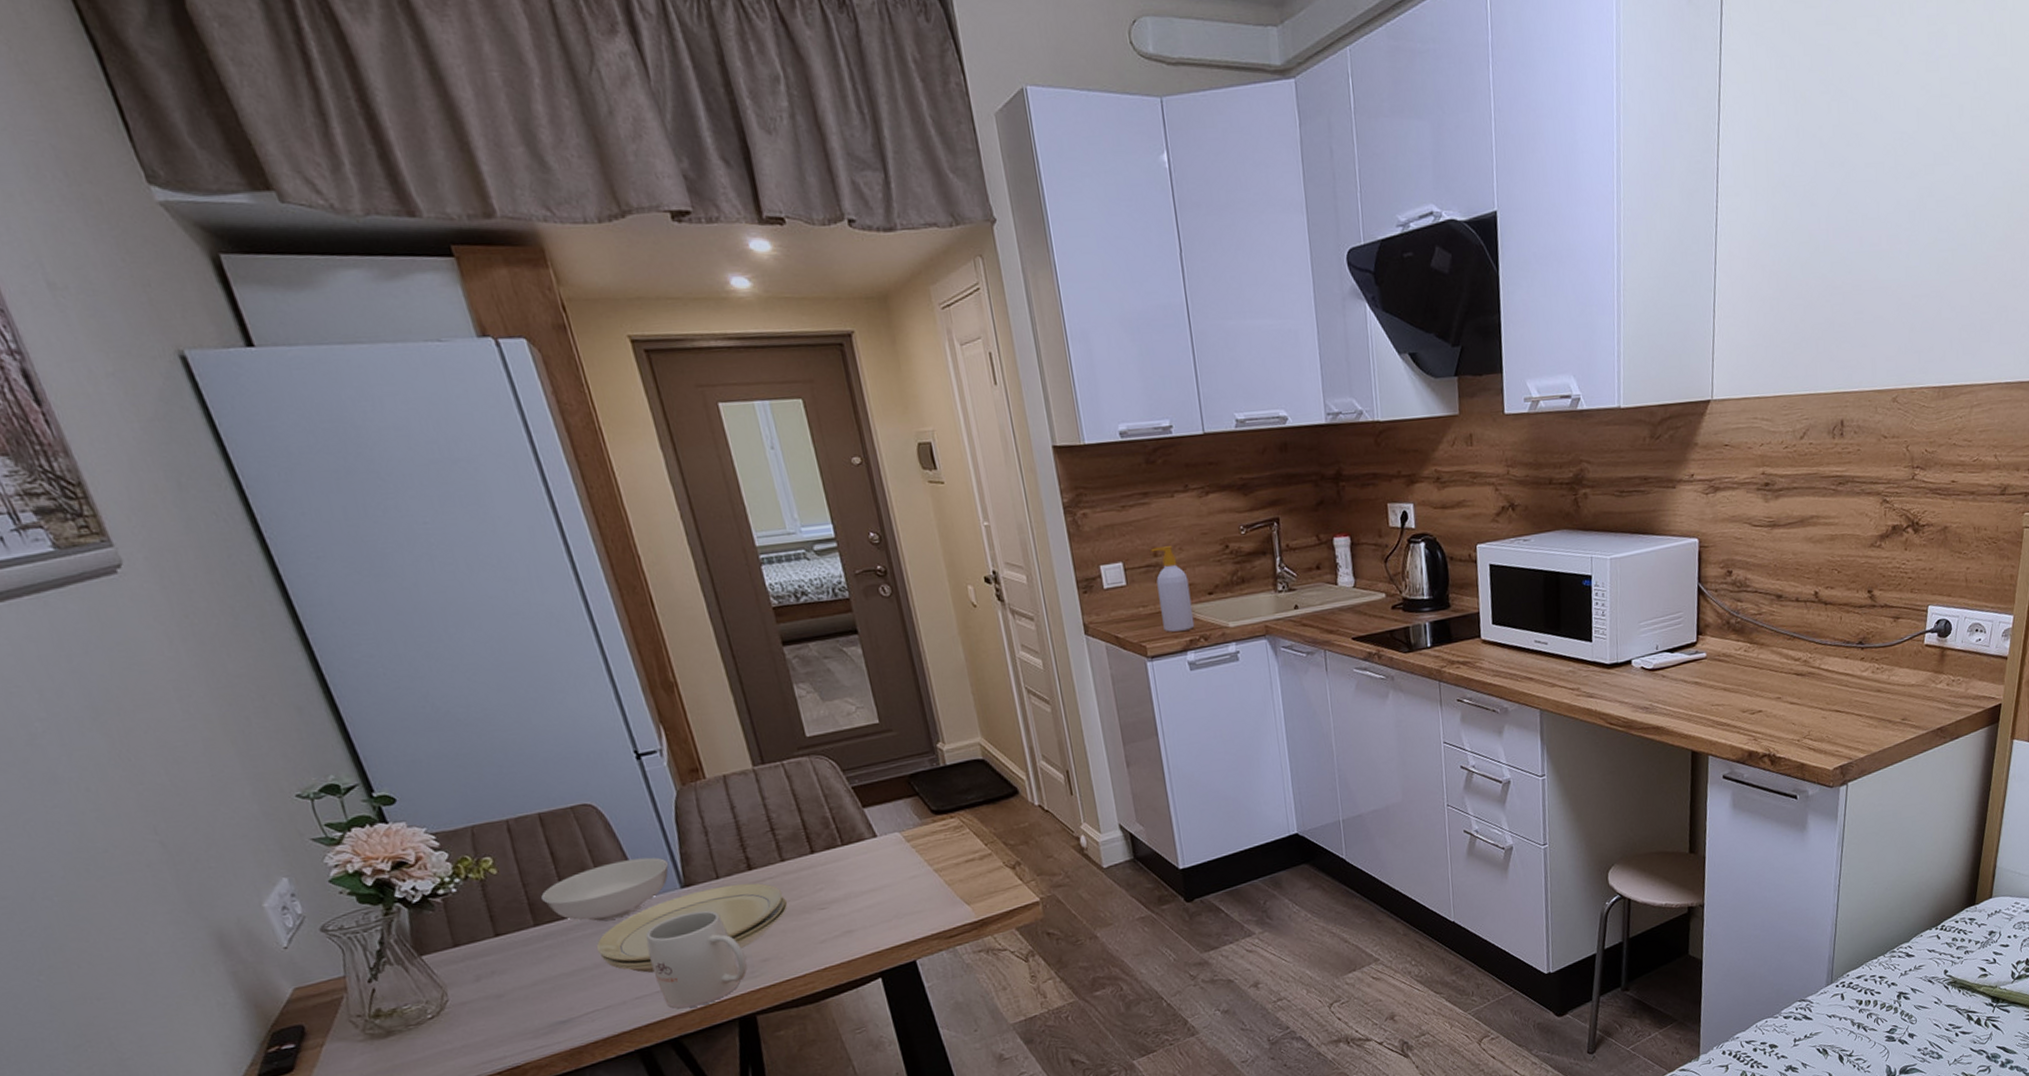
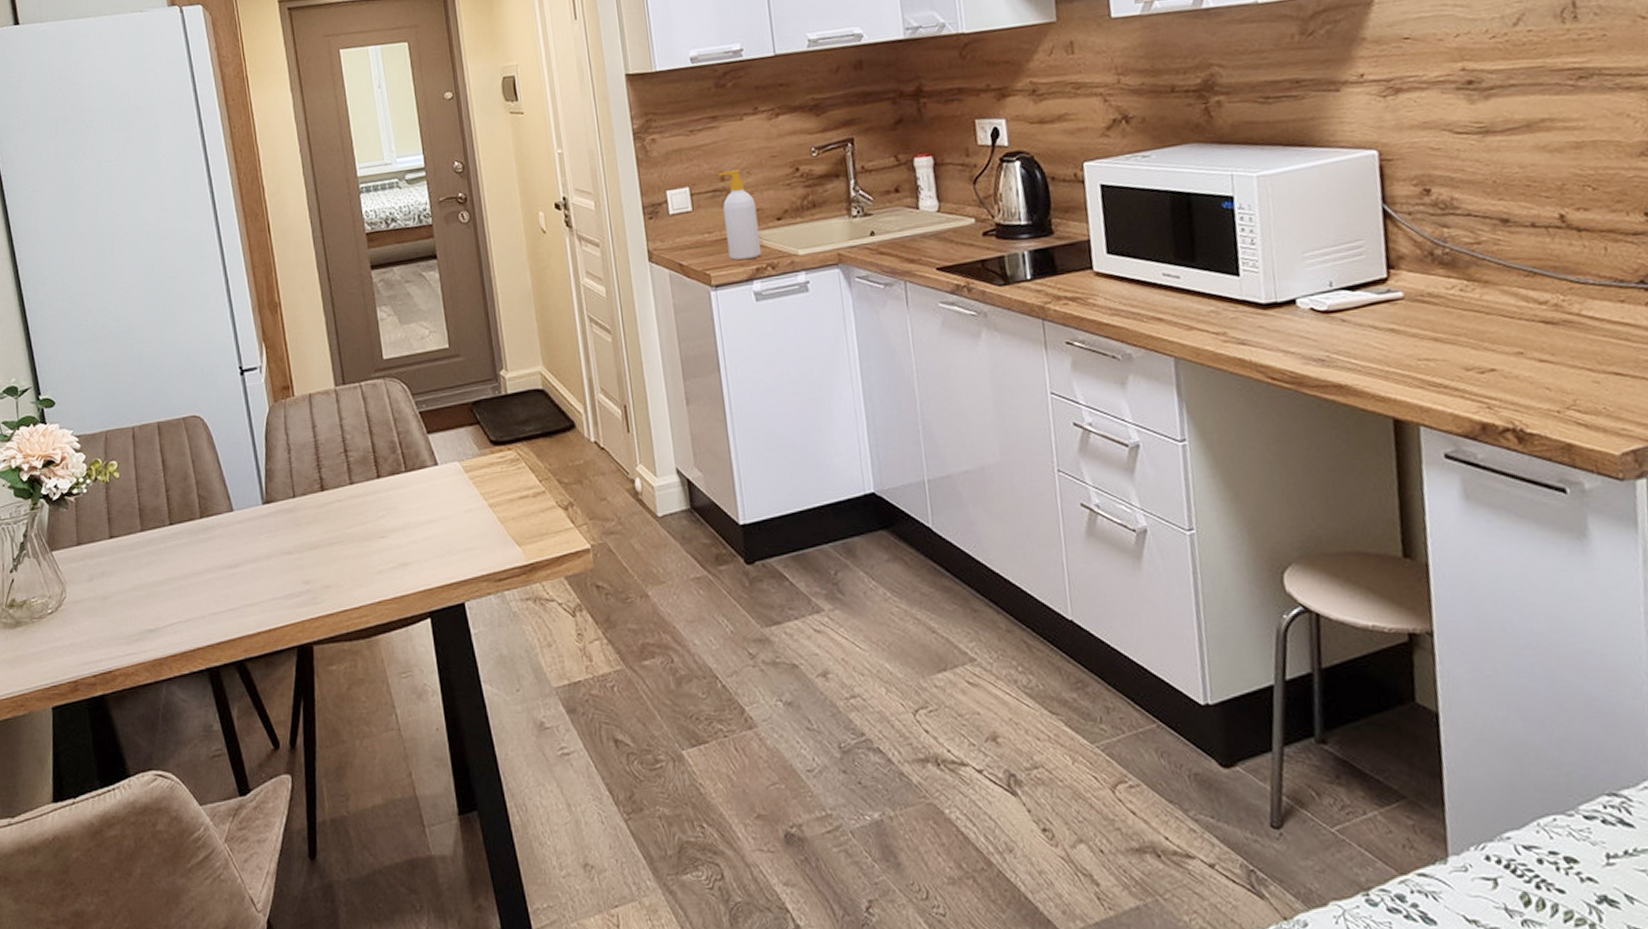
bowl: present [540,857,669,922] -> none [149,471,255,532]
plate: present [596,883,788,973] -> none [186,504,352,589]
mug: present [645,910,748,1009] -> none [228,529,311,630]

